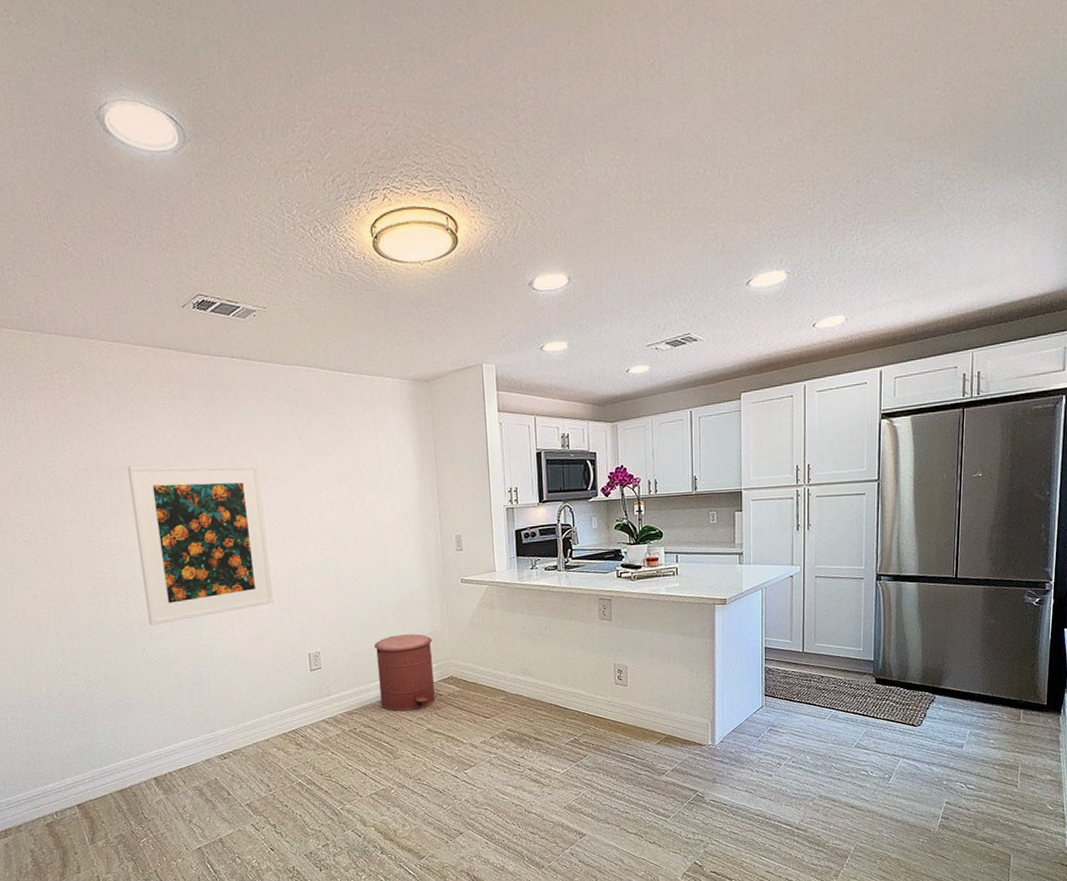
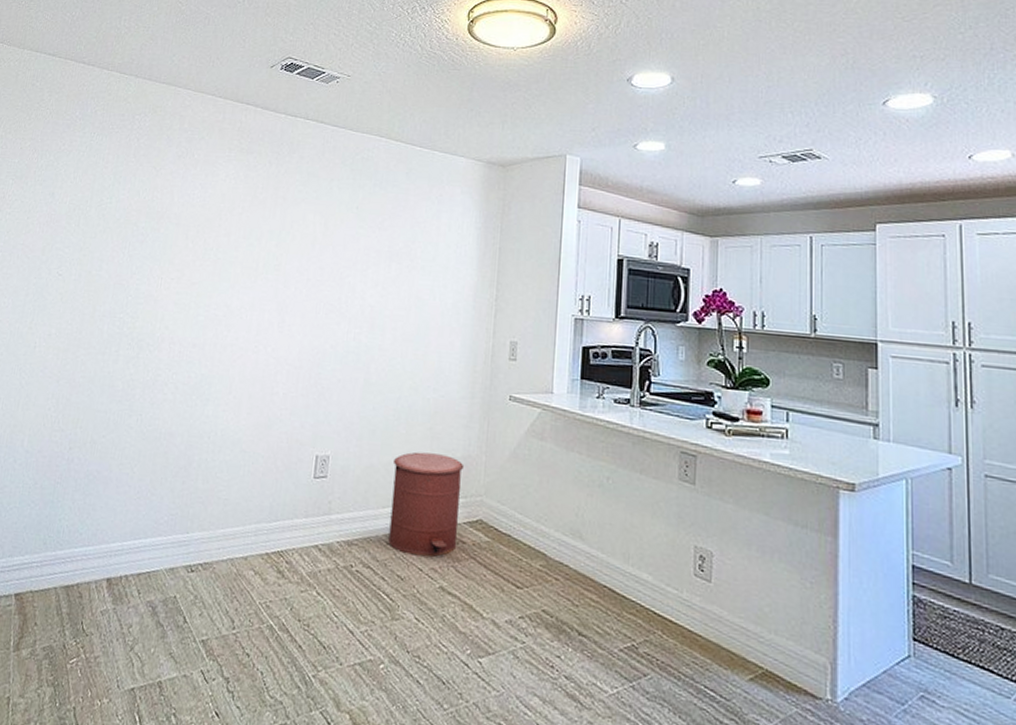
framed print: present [127,464,273,626] -> none [153,212,308,389]

